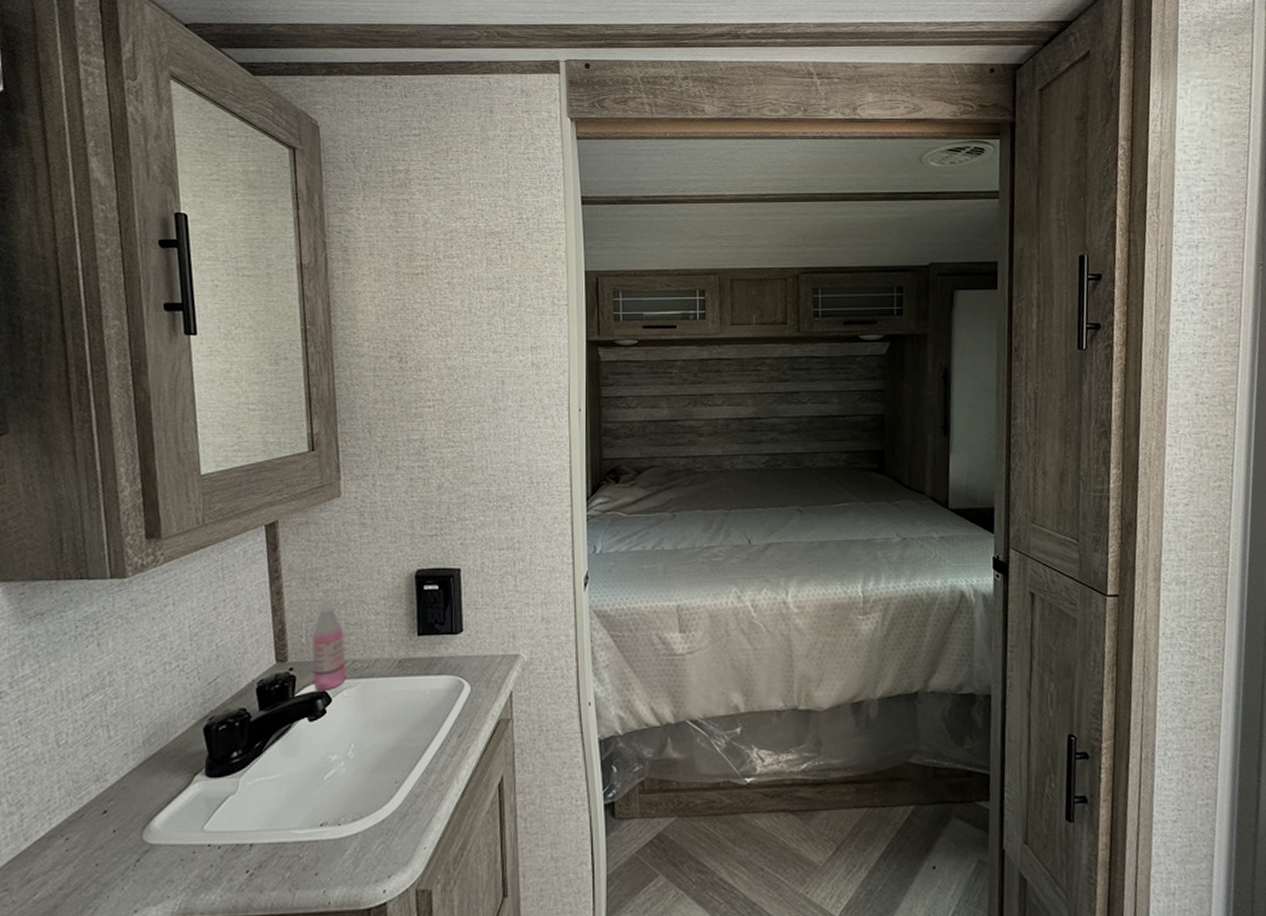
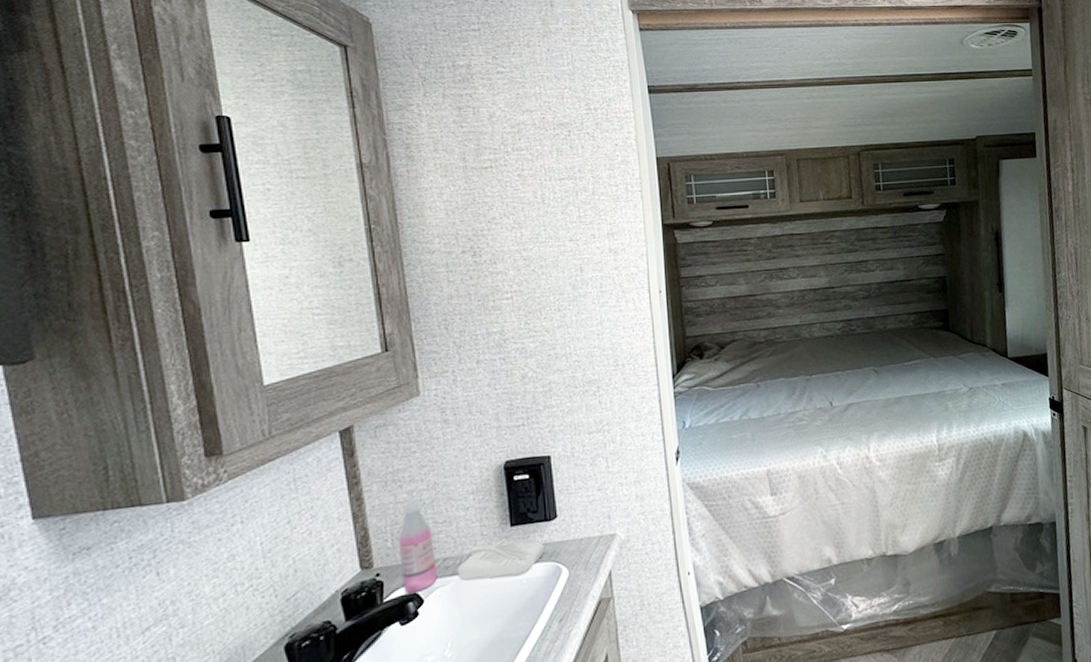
soap dish: none [365,646,450,686] -> present [457,537,546,581]

